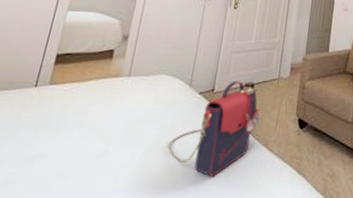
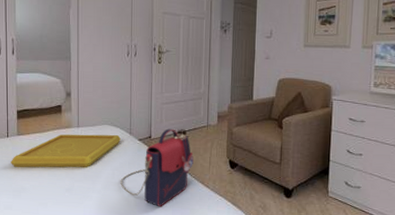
serving tray: none [30,84,178,127] -> present [11,134,121,168]

